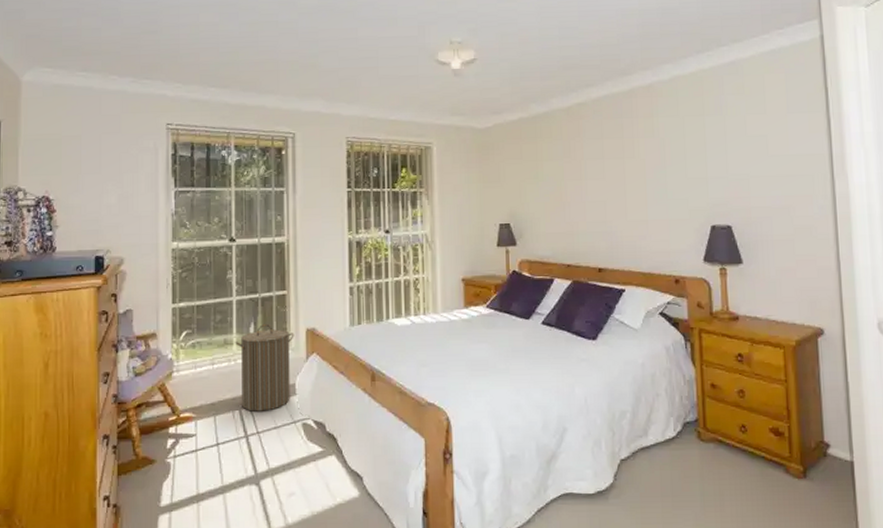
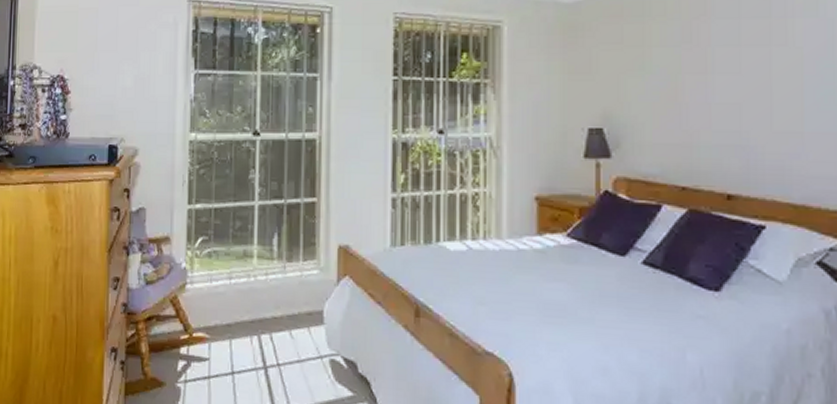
laundry hamper: present [235,324,294,412] -> none [255,236,324,341]

